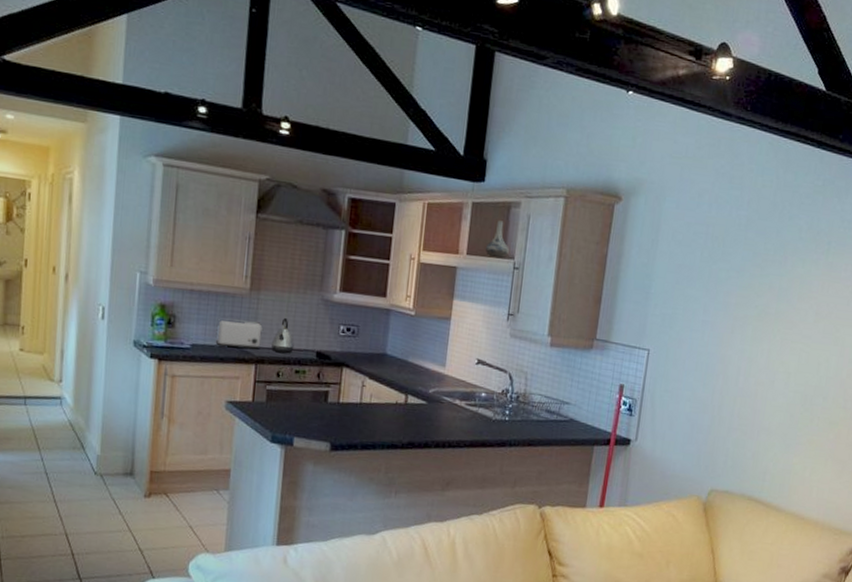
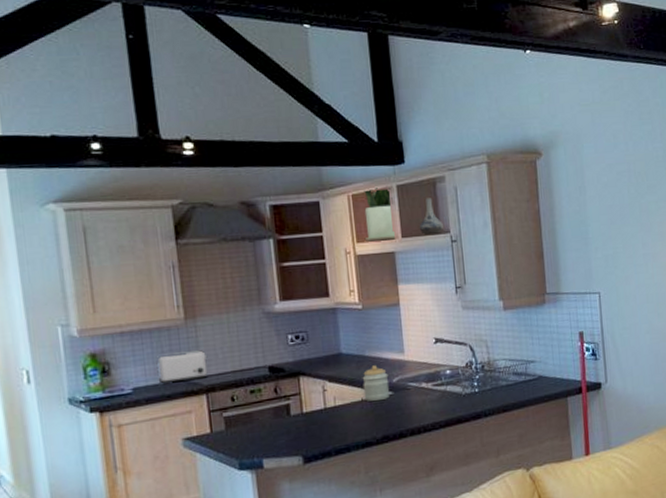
kettle: present [270,317,294,354] -> none [218,339,244,377]
jar: none [398,372,426,408] -> present [362,365,390,402]
planter: none [430,200,467,256] -> present [364,187,395,243]

